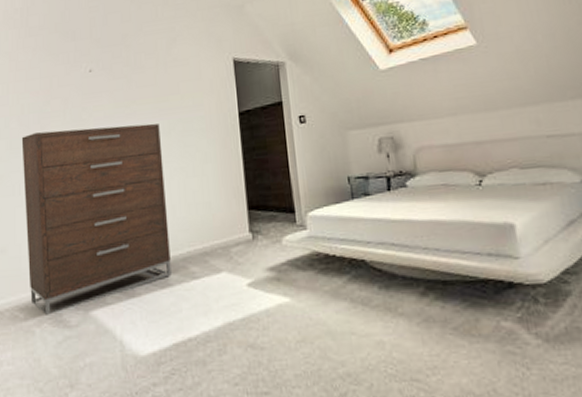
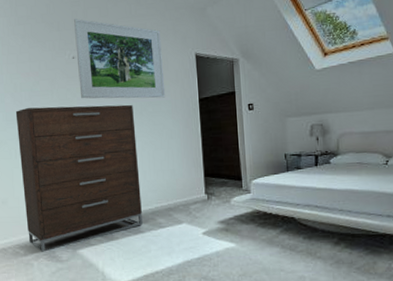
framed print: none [92,25,199,119] -> present [74,18,166,99]

